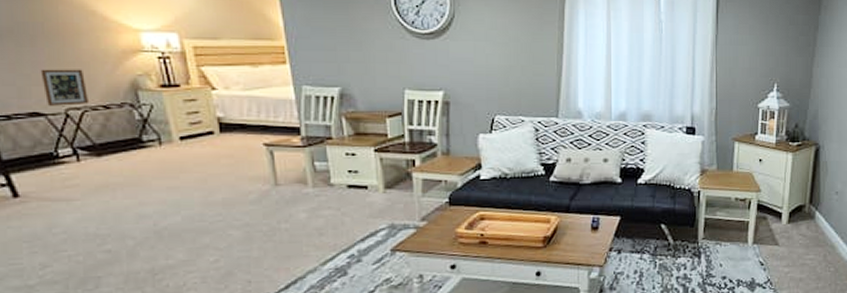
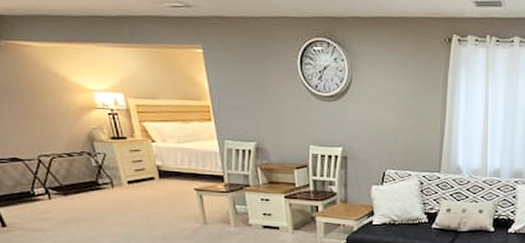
picture frame: present [40,69,90,106] -> none [17,122,56,153]

